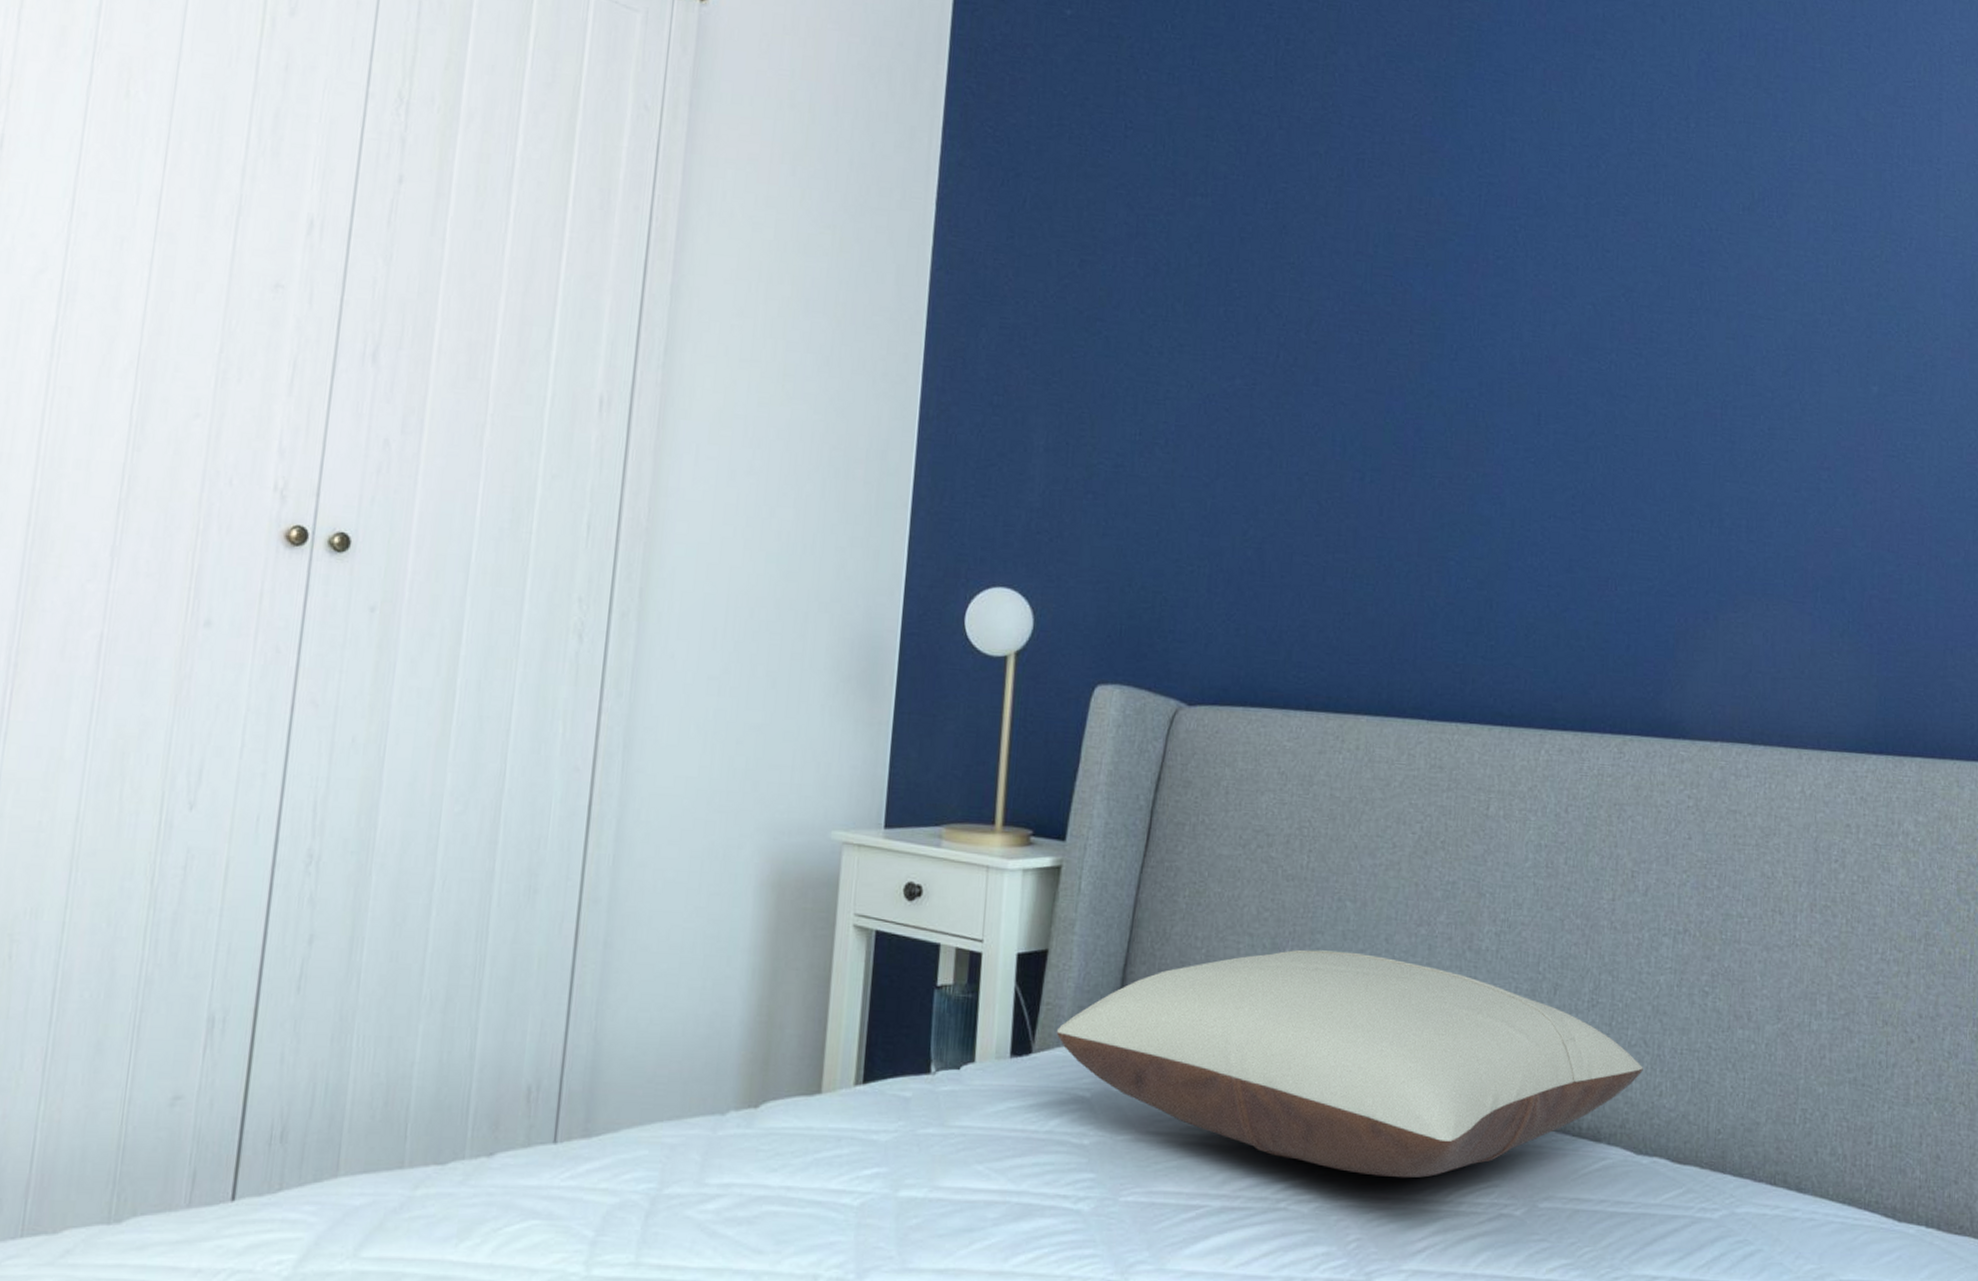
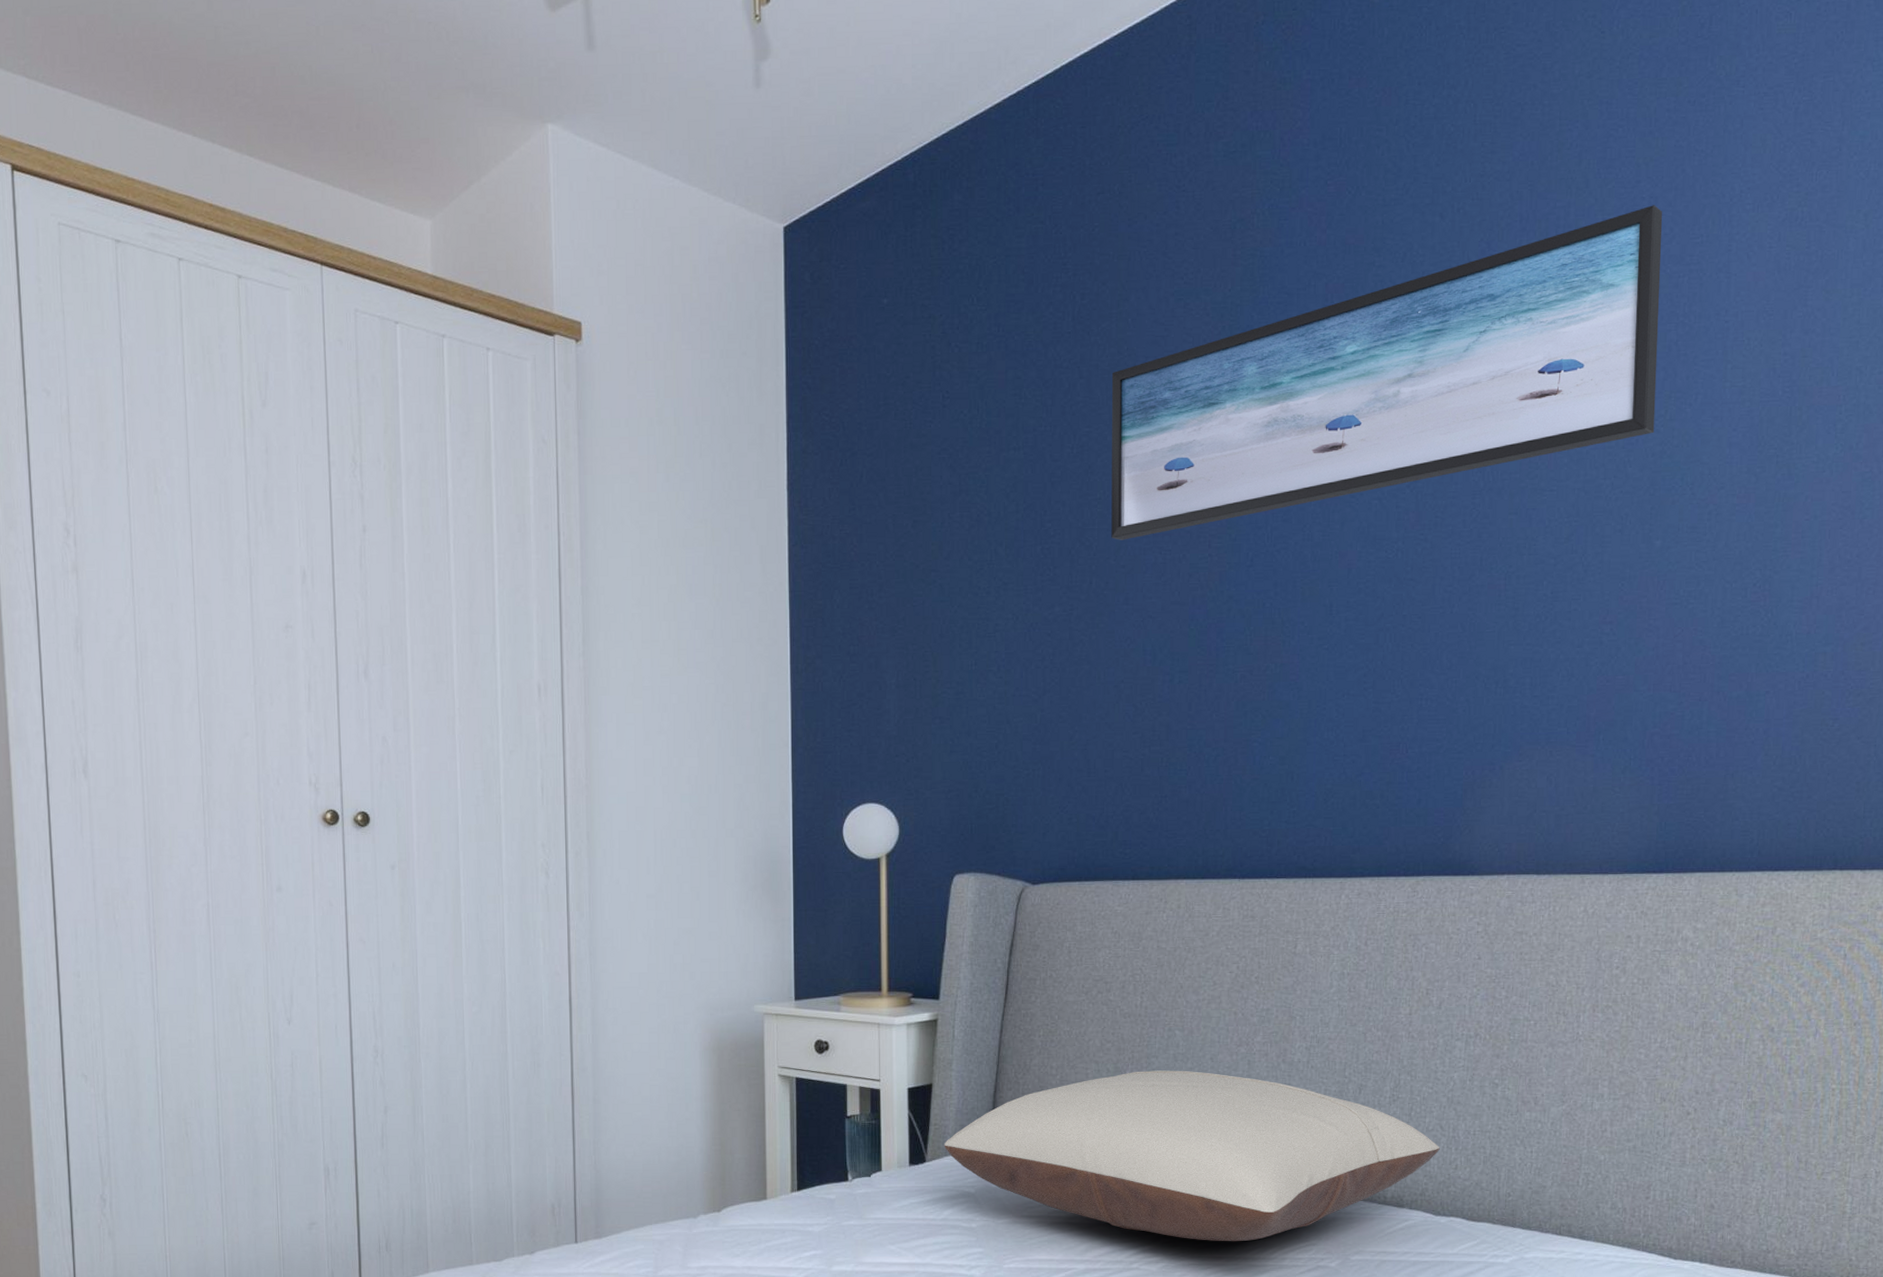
wall art: none [1303,42,1877,313] -> present [1111,205,1663,540]

